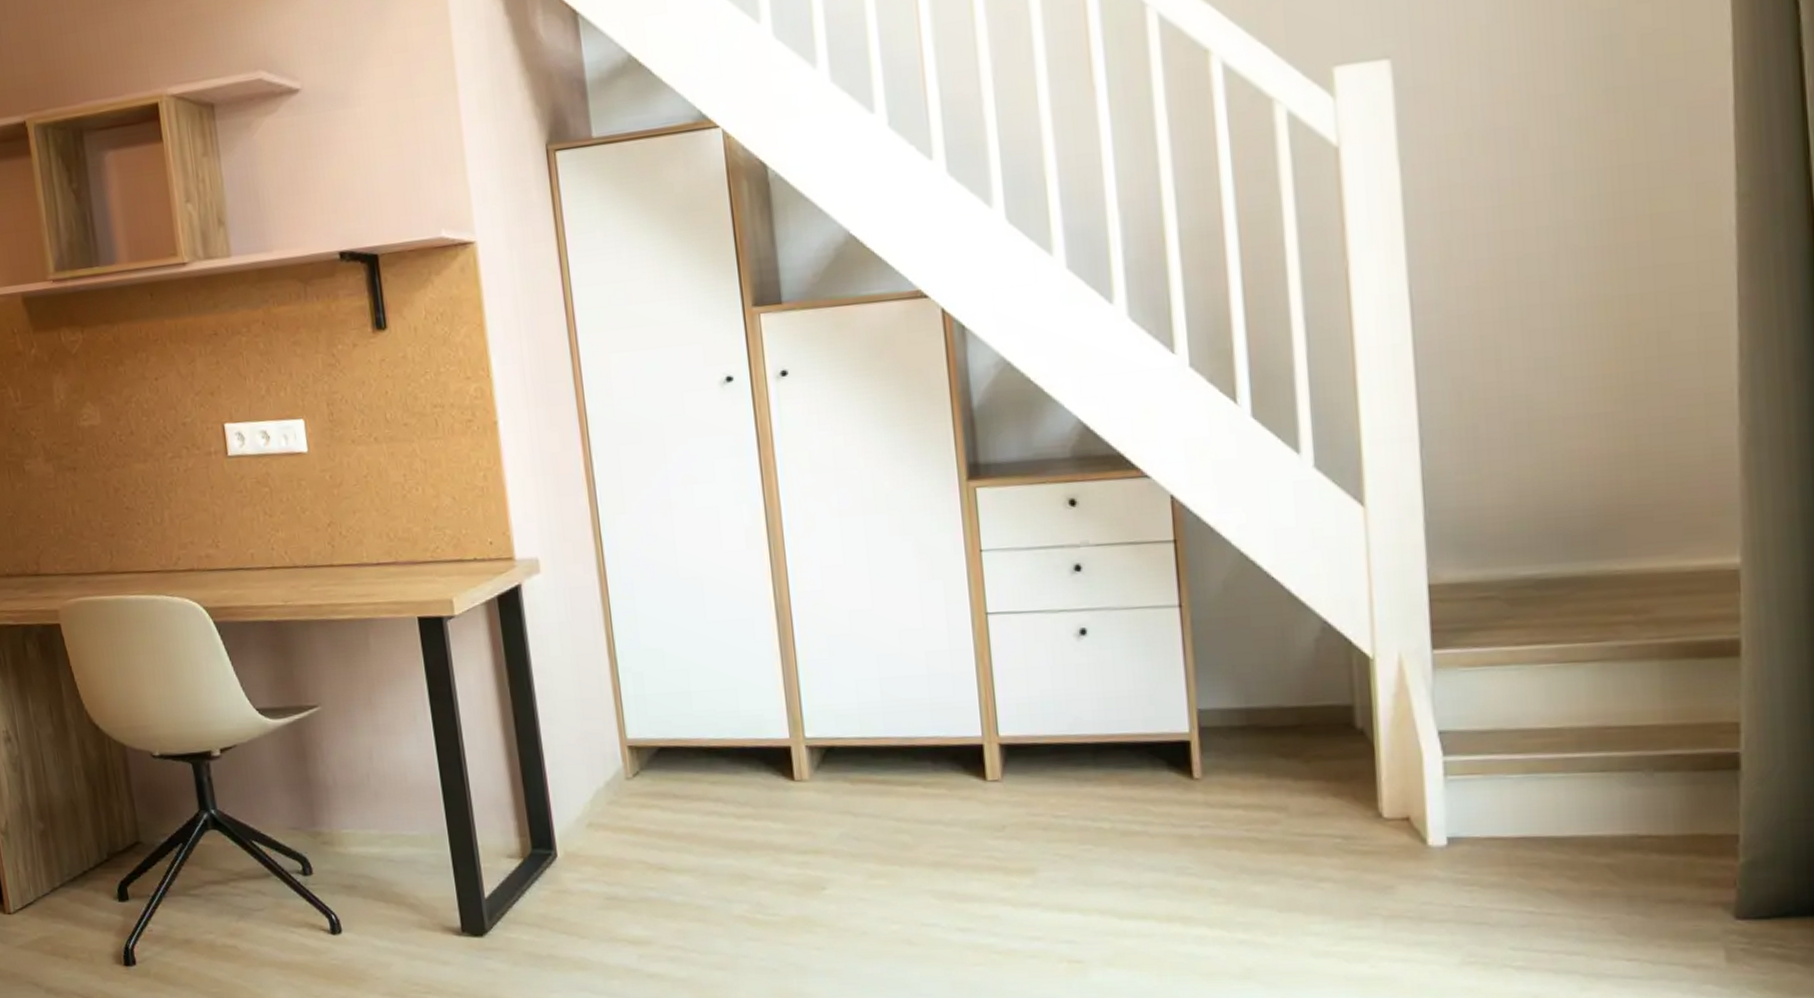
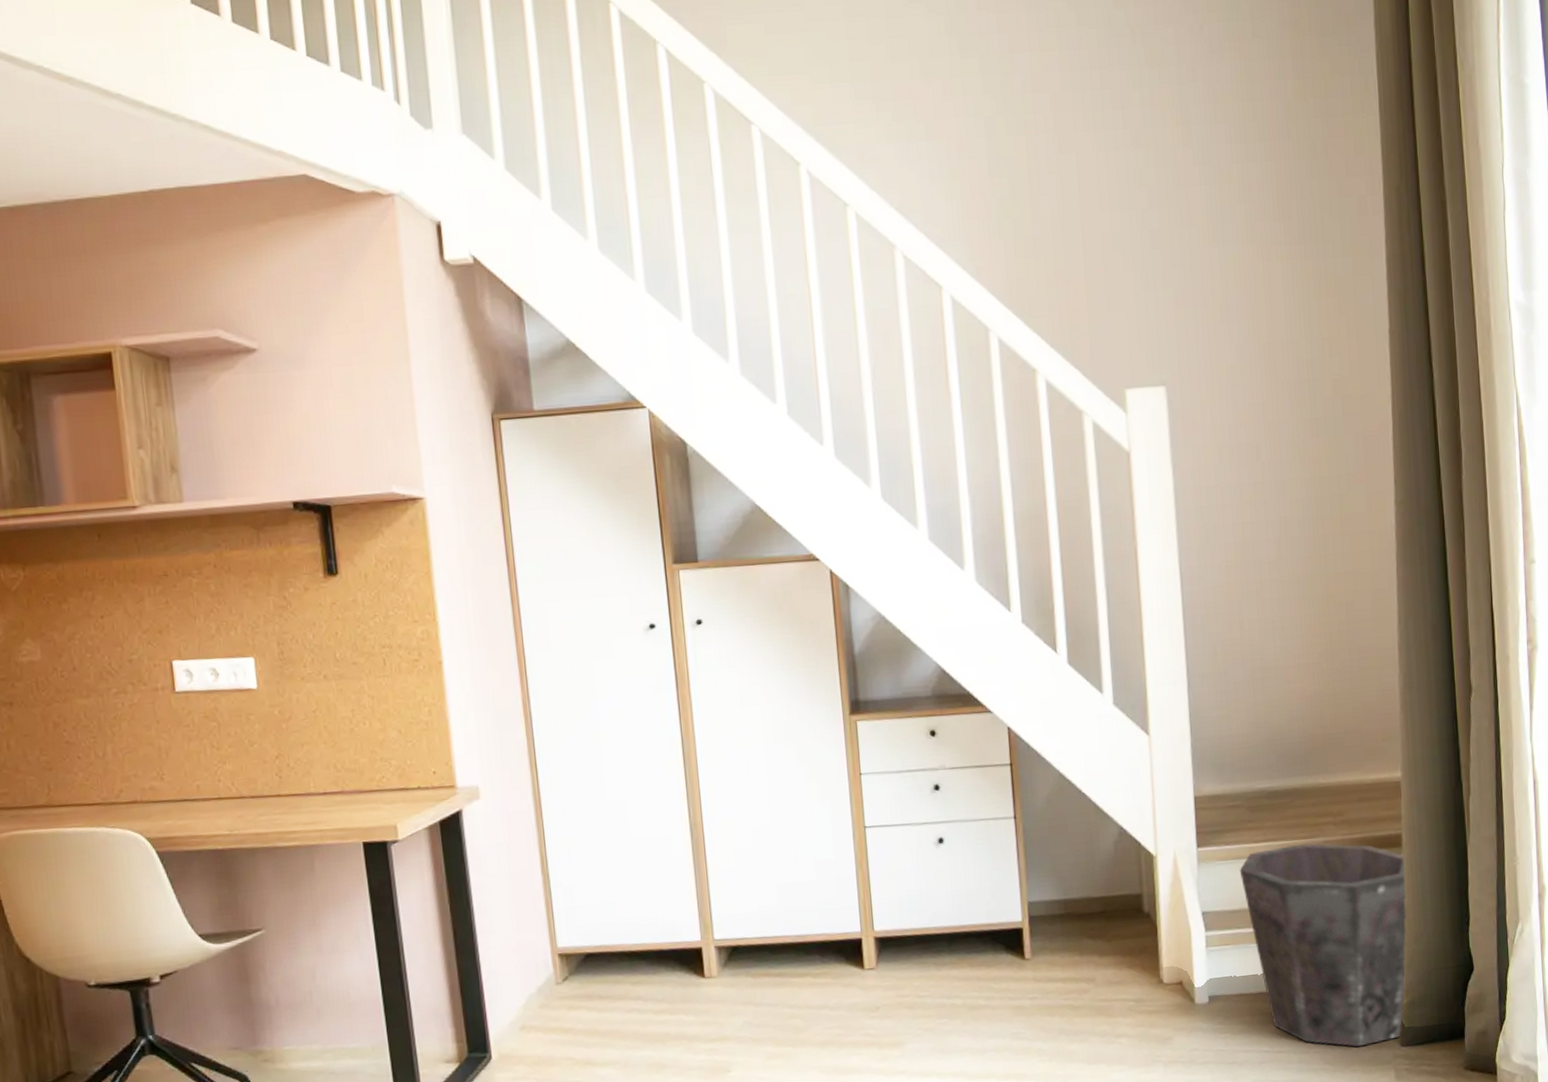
waste bin: none [1493,647,1747,916] -> present [1239,843,1407,1047]

